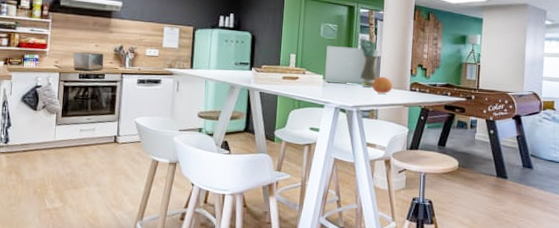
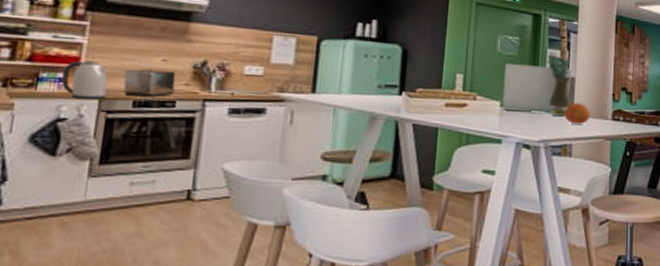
kettle: none [37,46,64,74] -> present [61,60,108,101]

